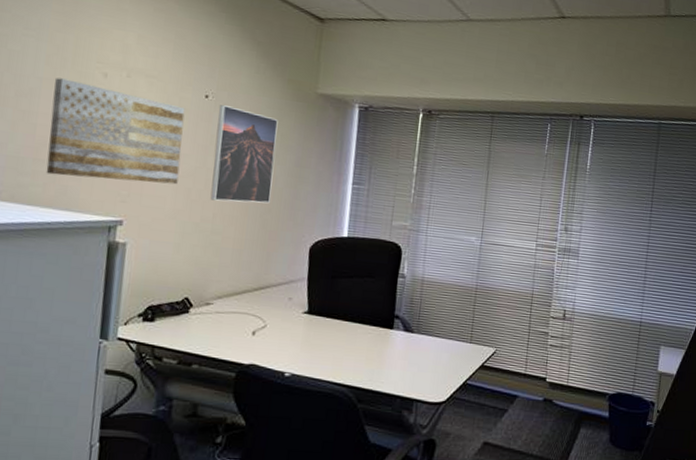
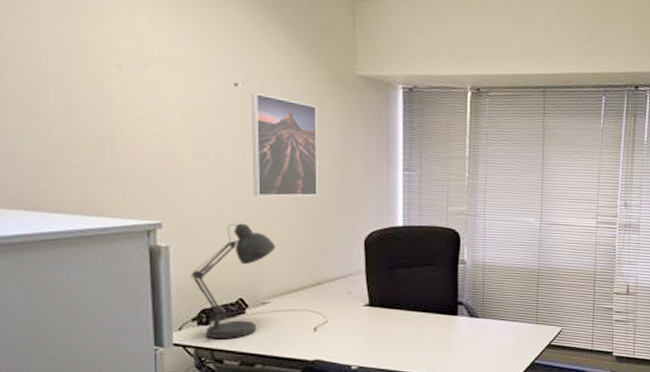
wall art: present [46,77,185,185] -> none [62,71,216,182]
desk lamp: none [142,225,226,339] -> present [190,223,277,342]

